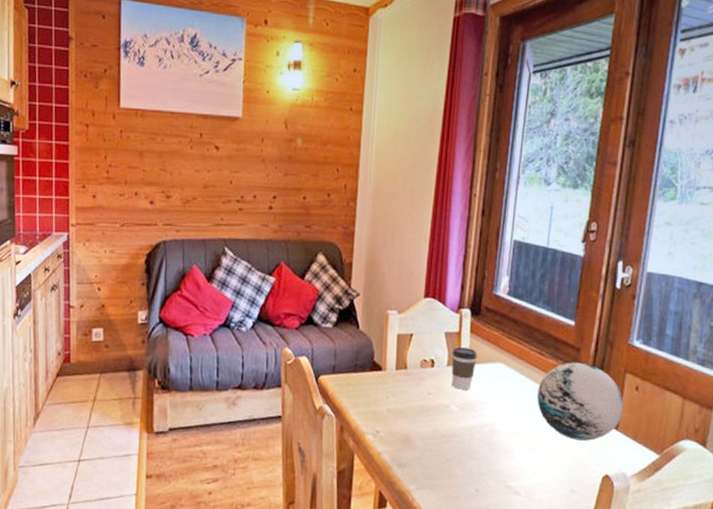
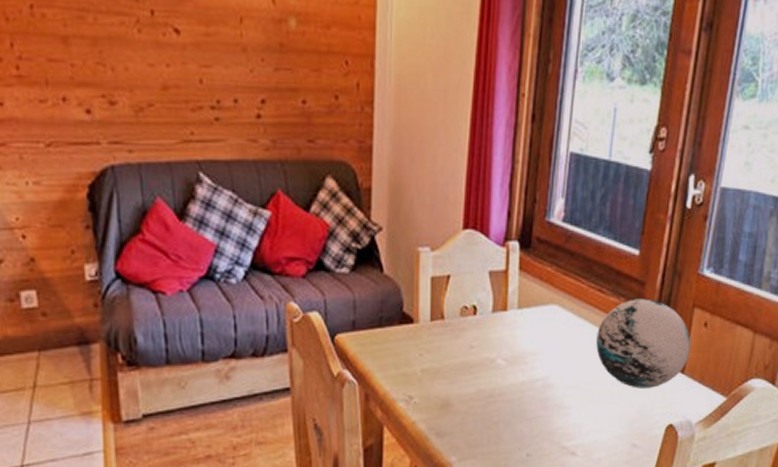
coffee cup: present [451,346,478,390] -> none [497,288,528,340]

